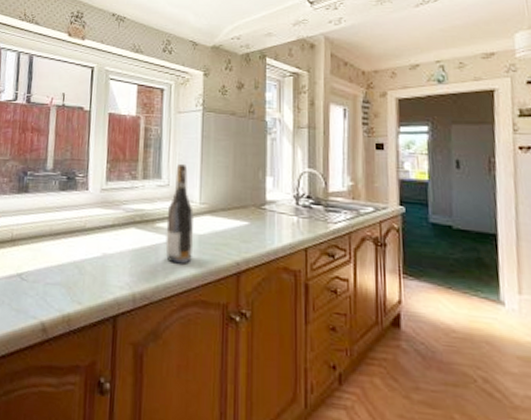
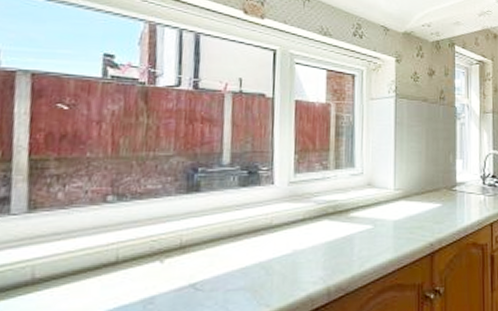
wine bottle: present [165,163,194,264] -> none [360,151,389,251]

